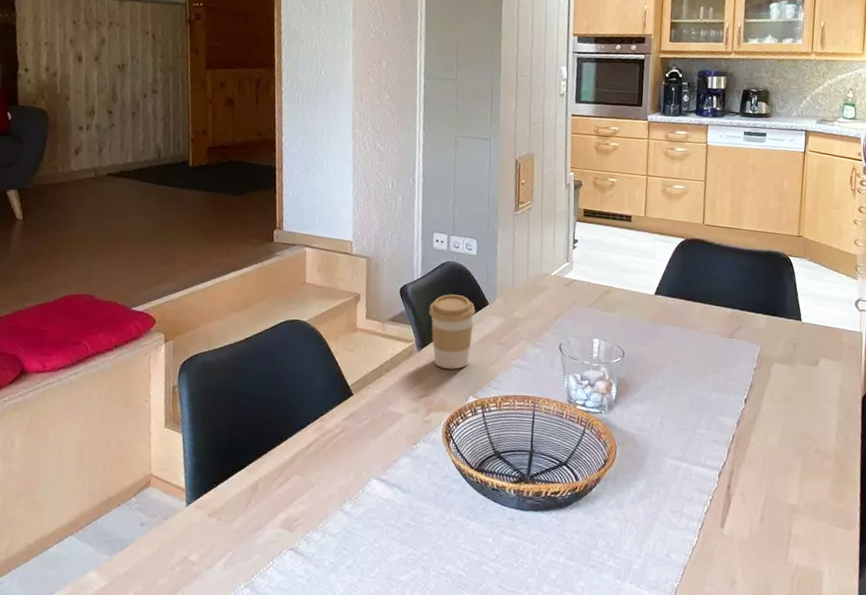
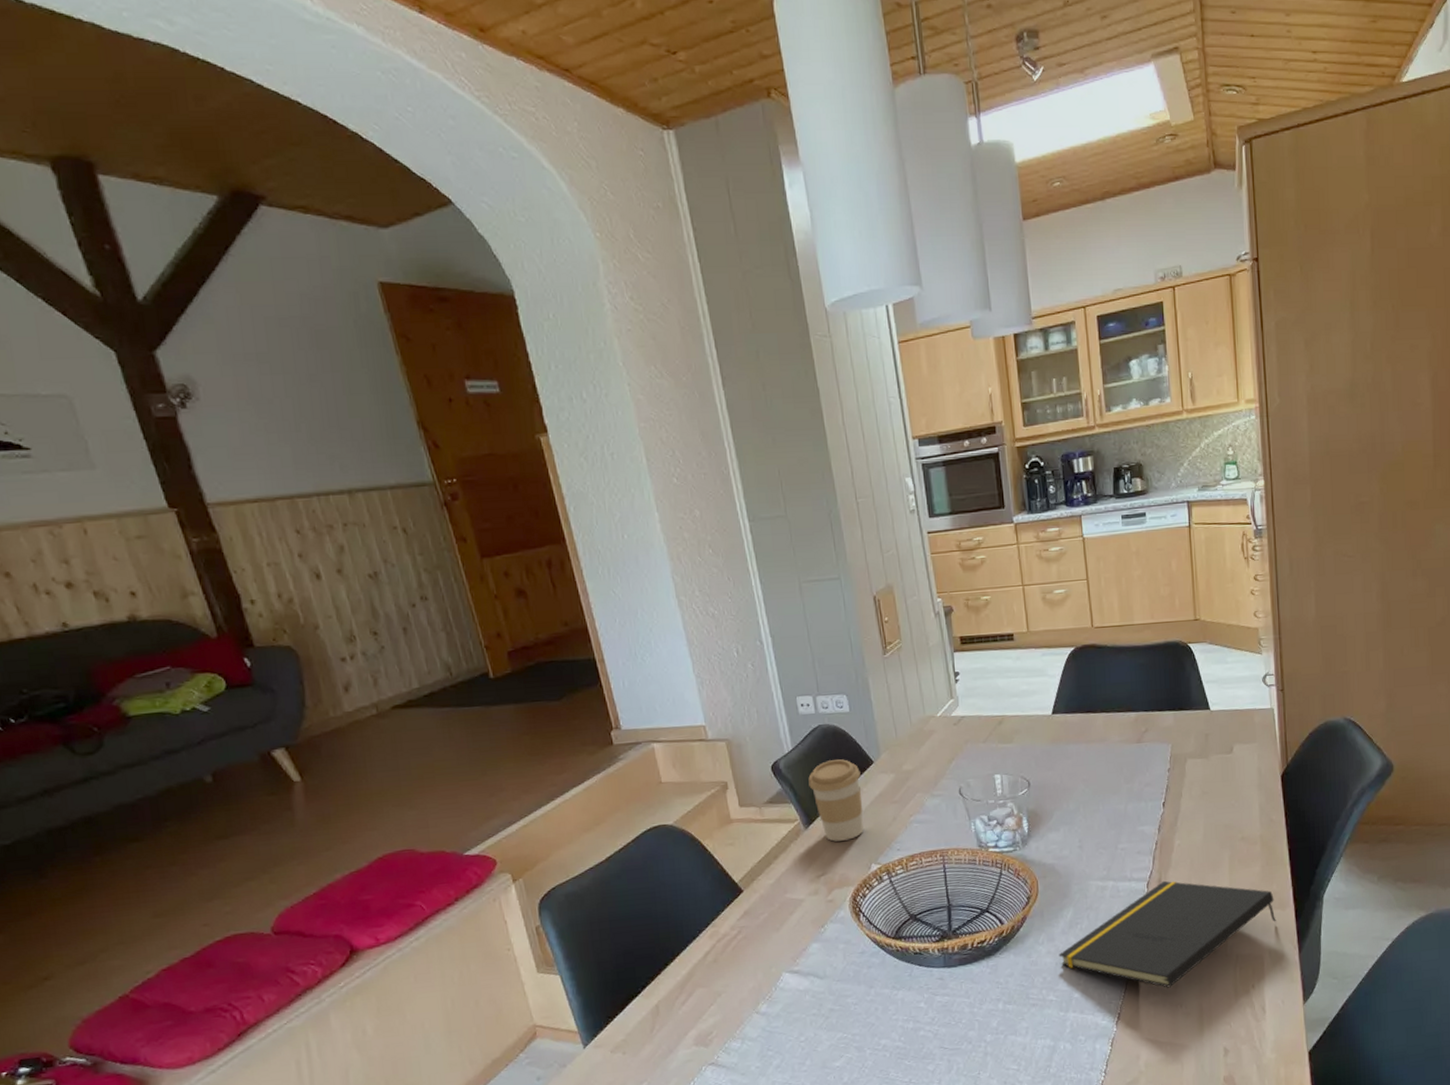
notepad: none [625,474,841,582] -> present [1058,880,1276,988]

